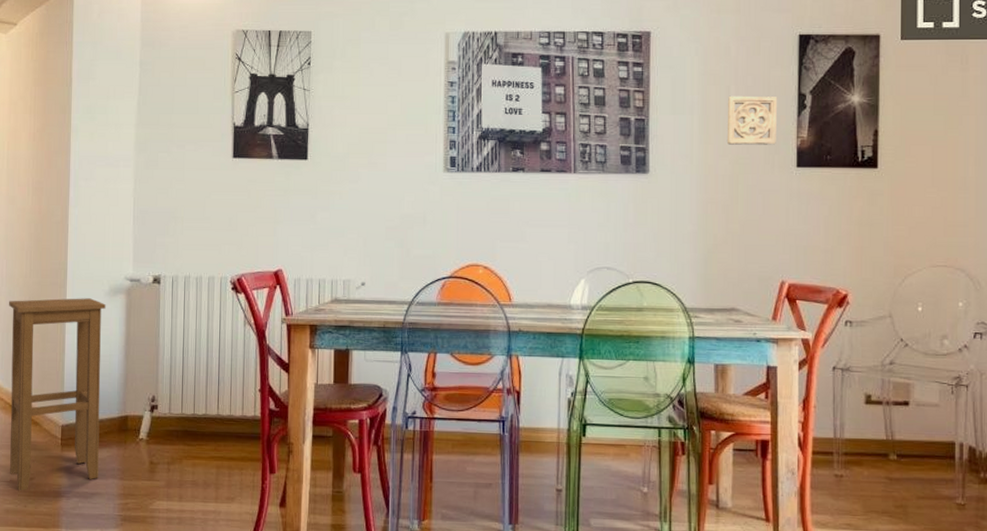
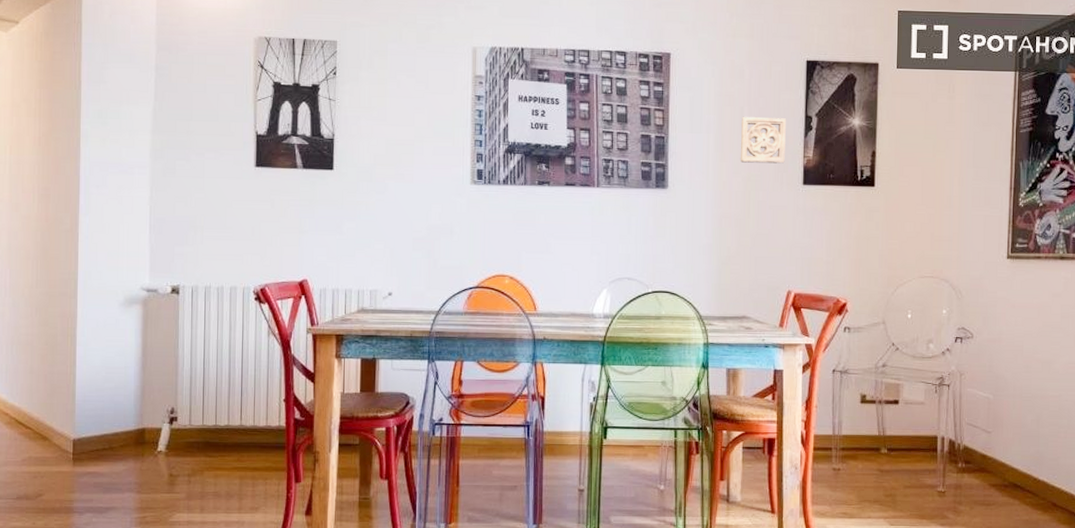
stool: present [8,298,106,491] -> none [12,309,121,508]

